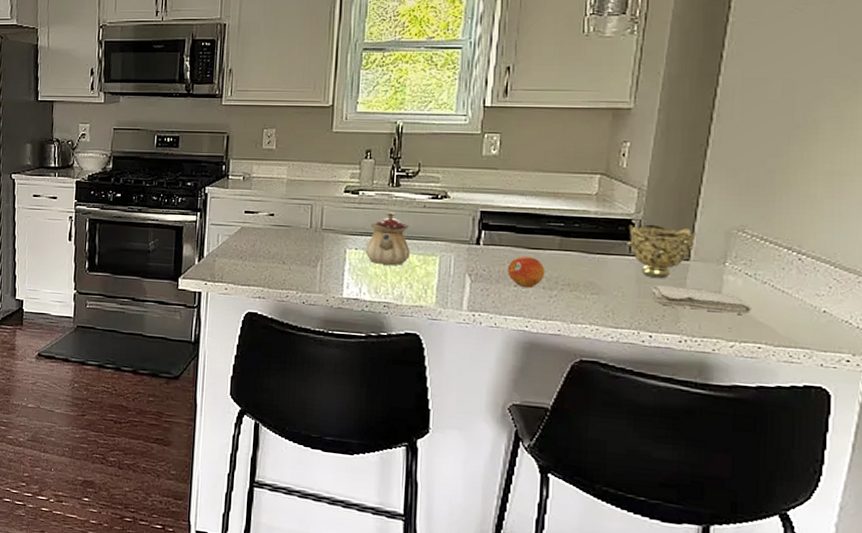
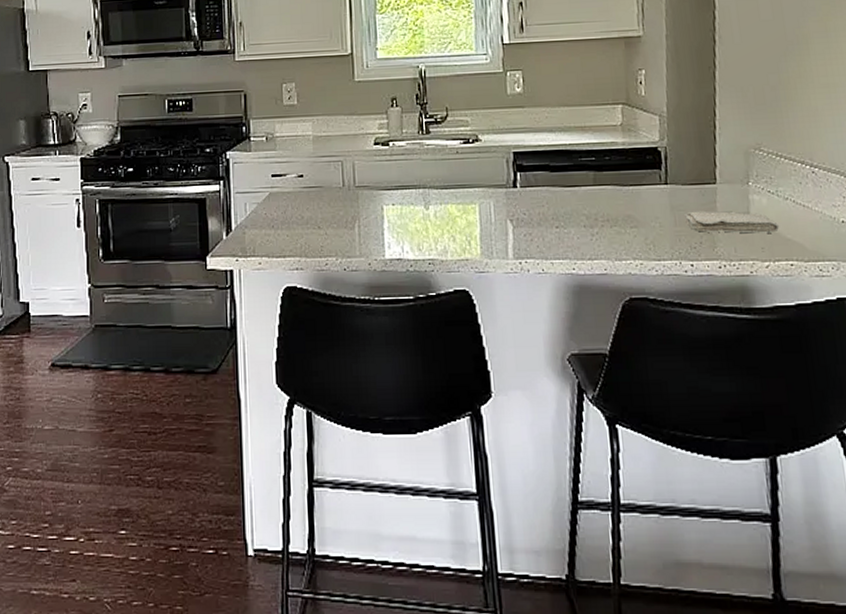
teapot: present [365,212,410,265] -> none [402,161,449,219]
fruit: present [507,256,545,288] -> none [547,194,584,229]
decorative bowl: present [626,224,698,279] -> none [656,150,719,205]

